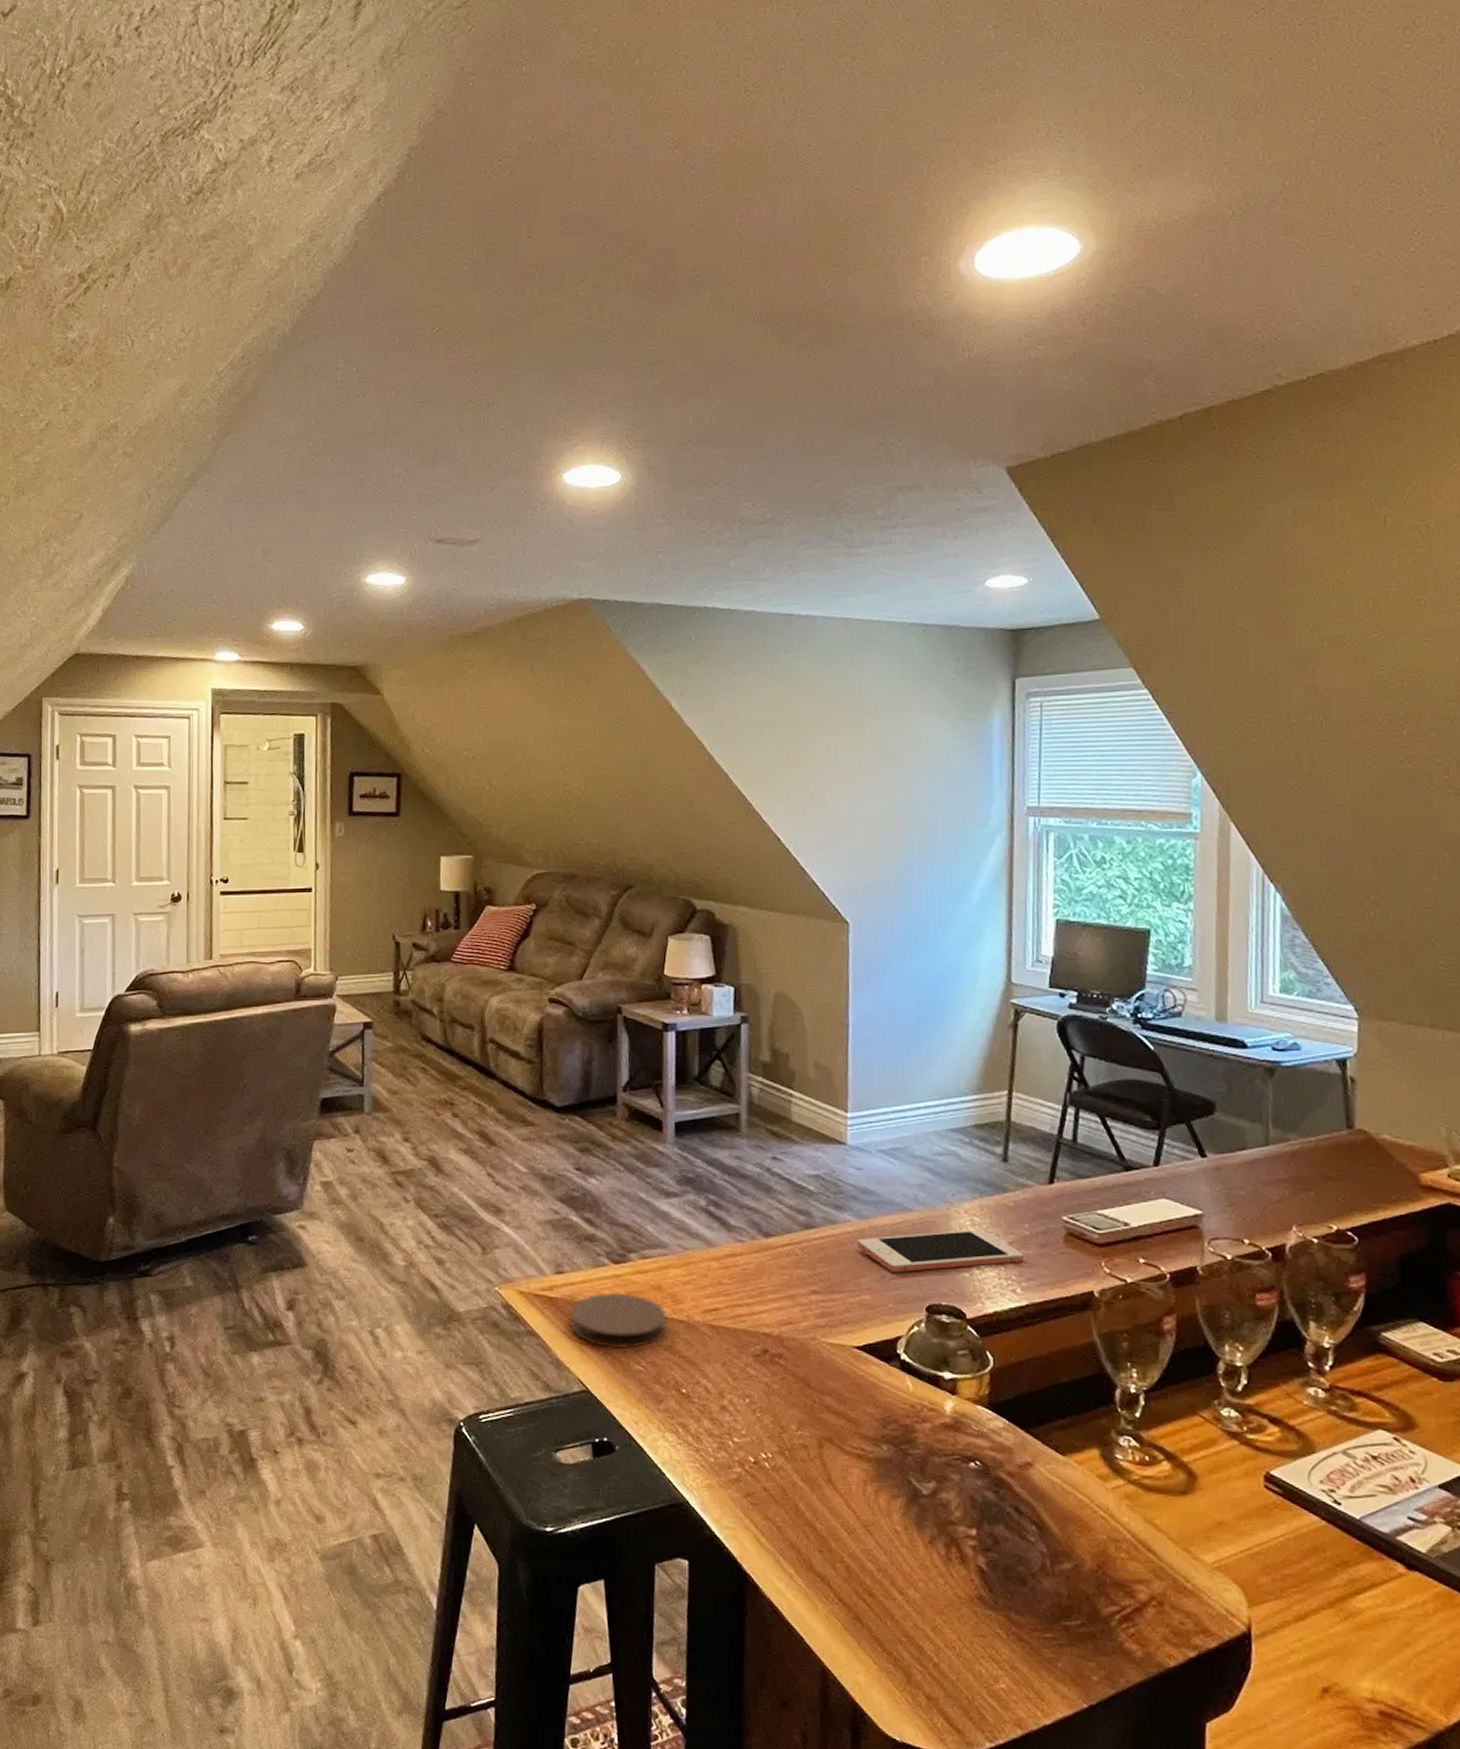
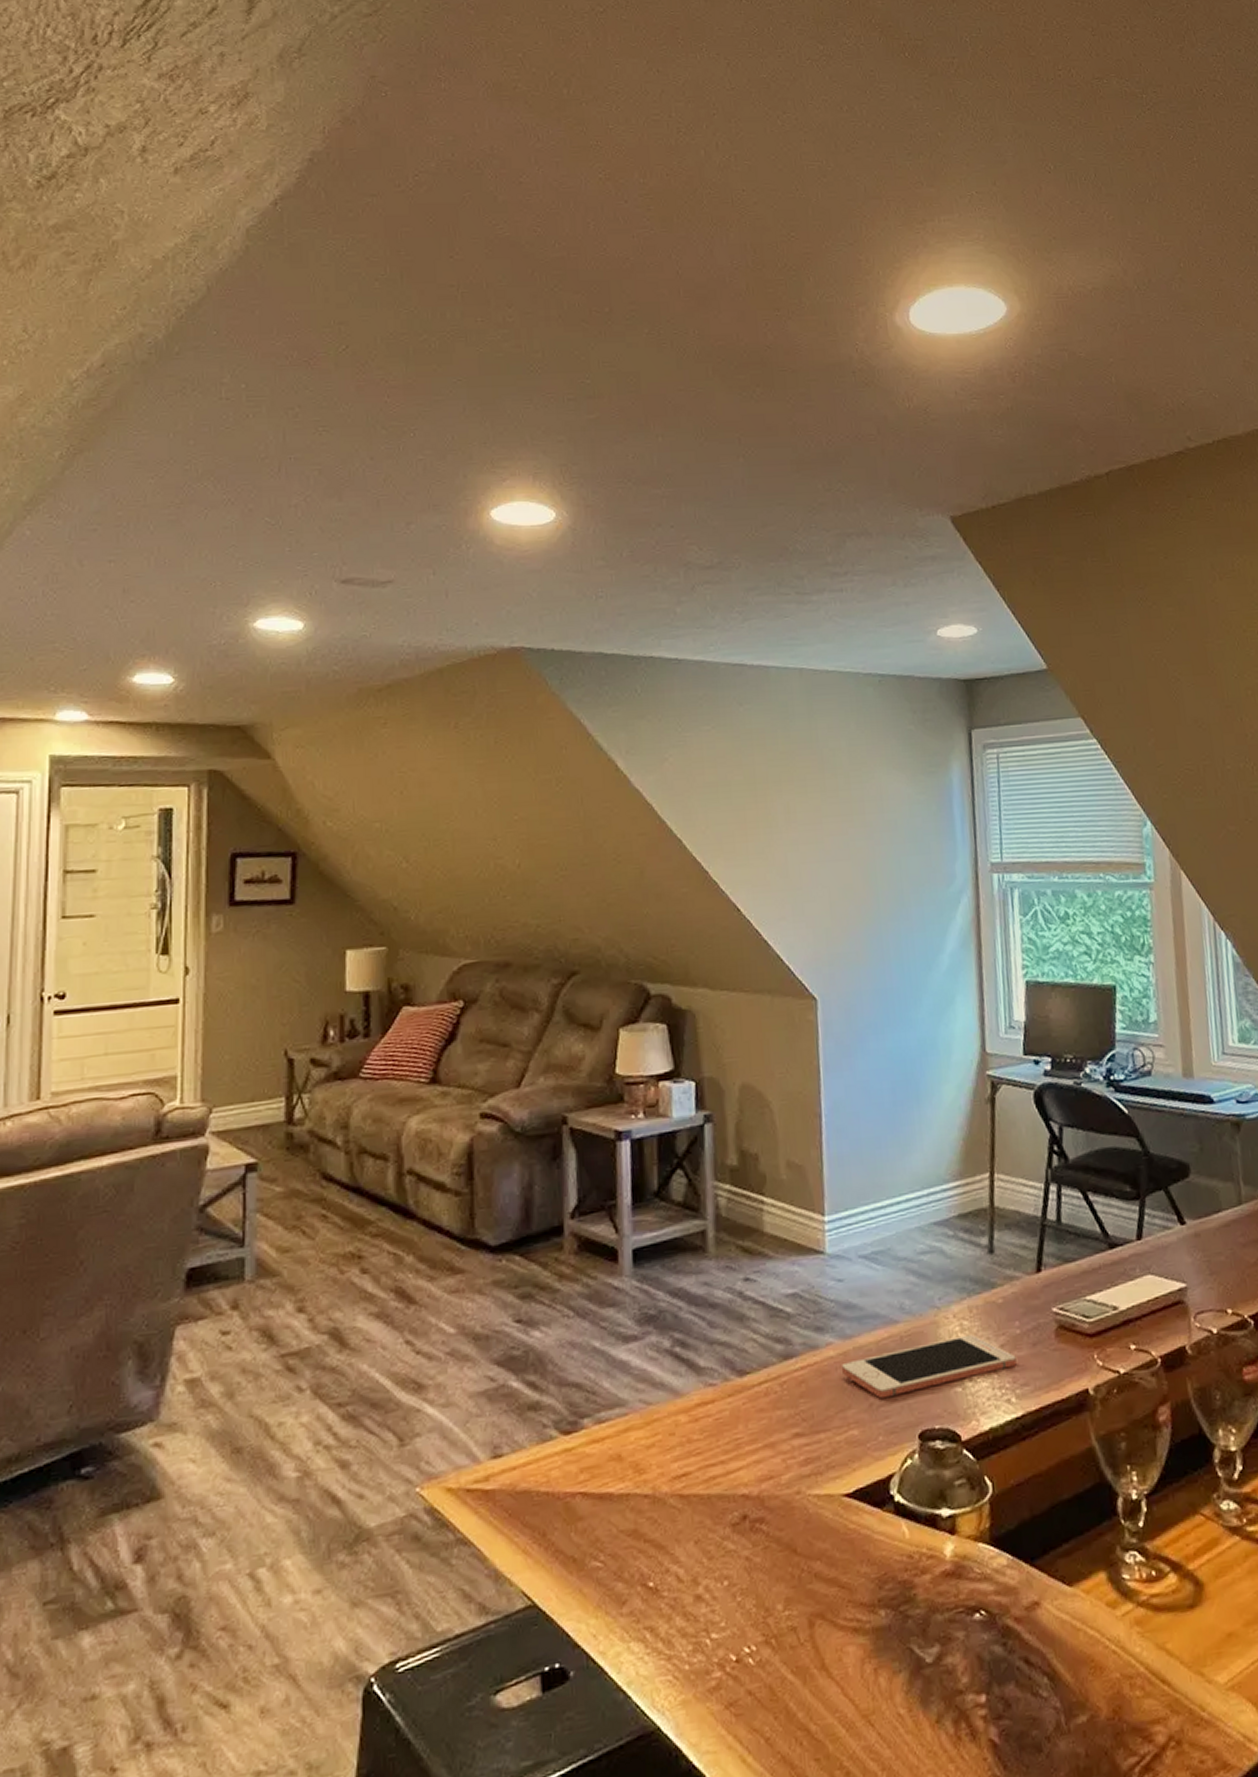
coaster: present [571,1293,667,1349] -> none [512,1470,629,1545]

